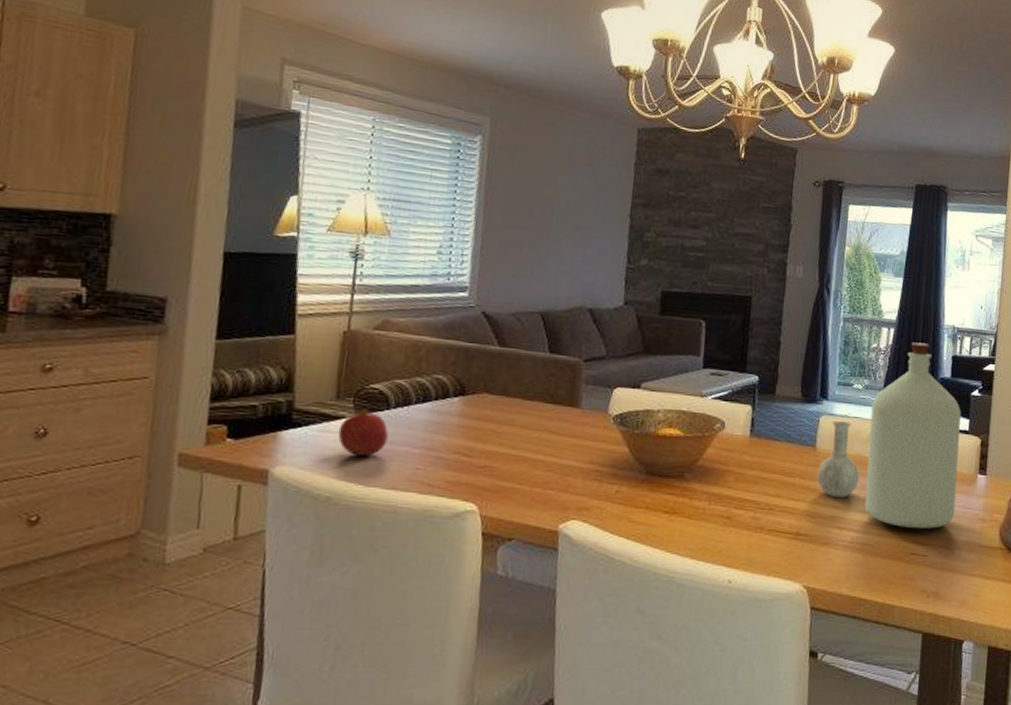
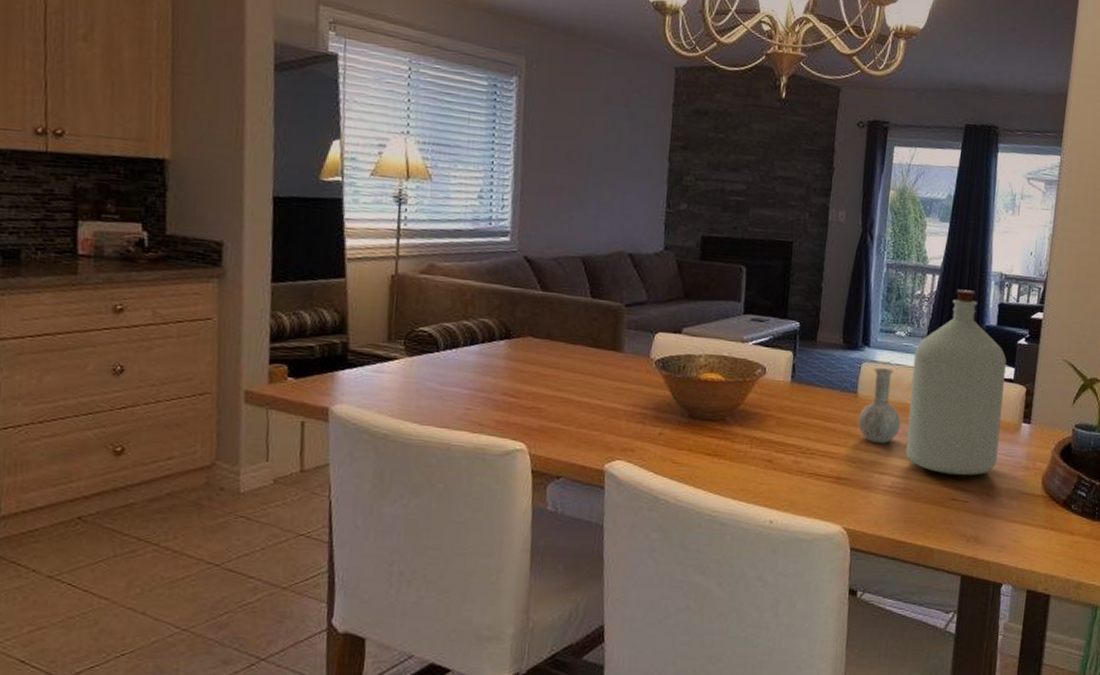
fruit: present [338,409,389,456] -> none [391,350,439,396]

